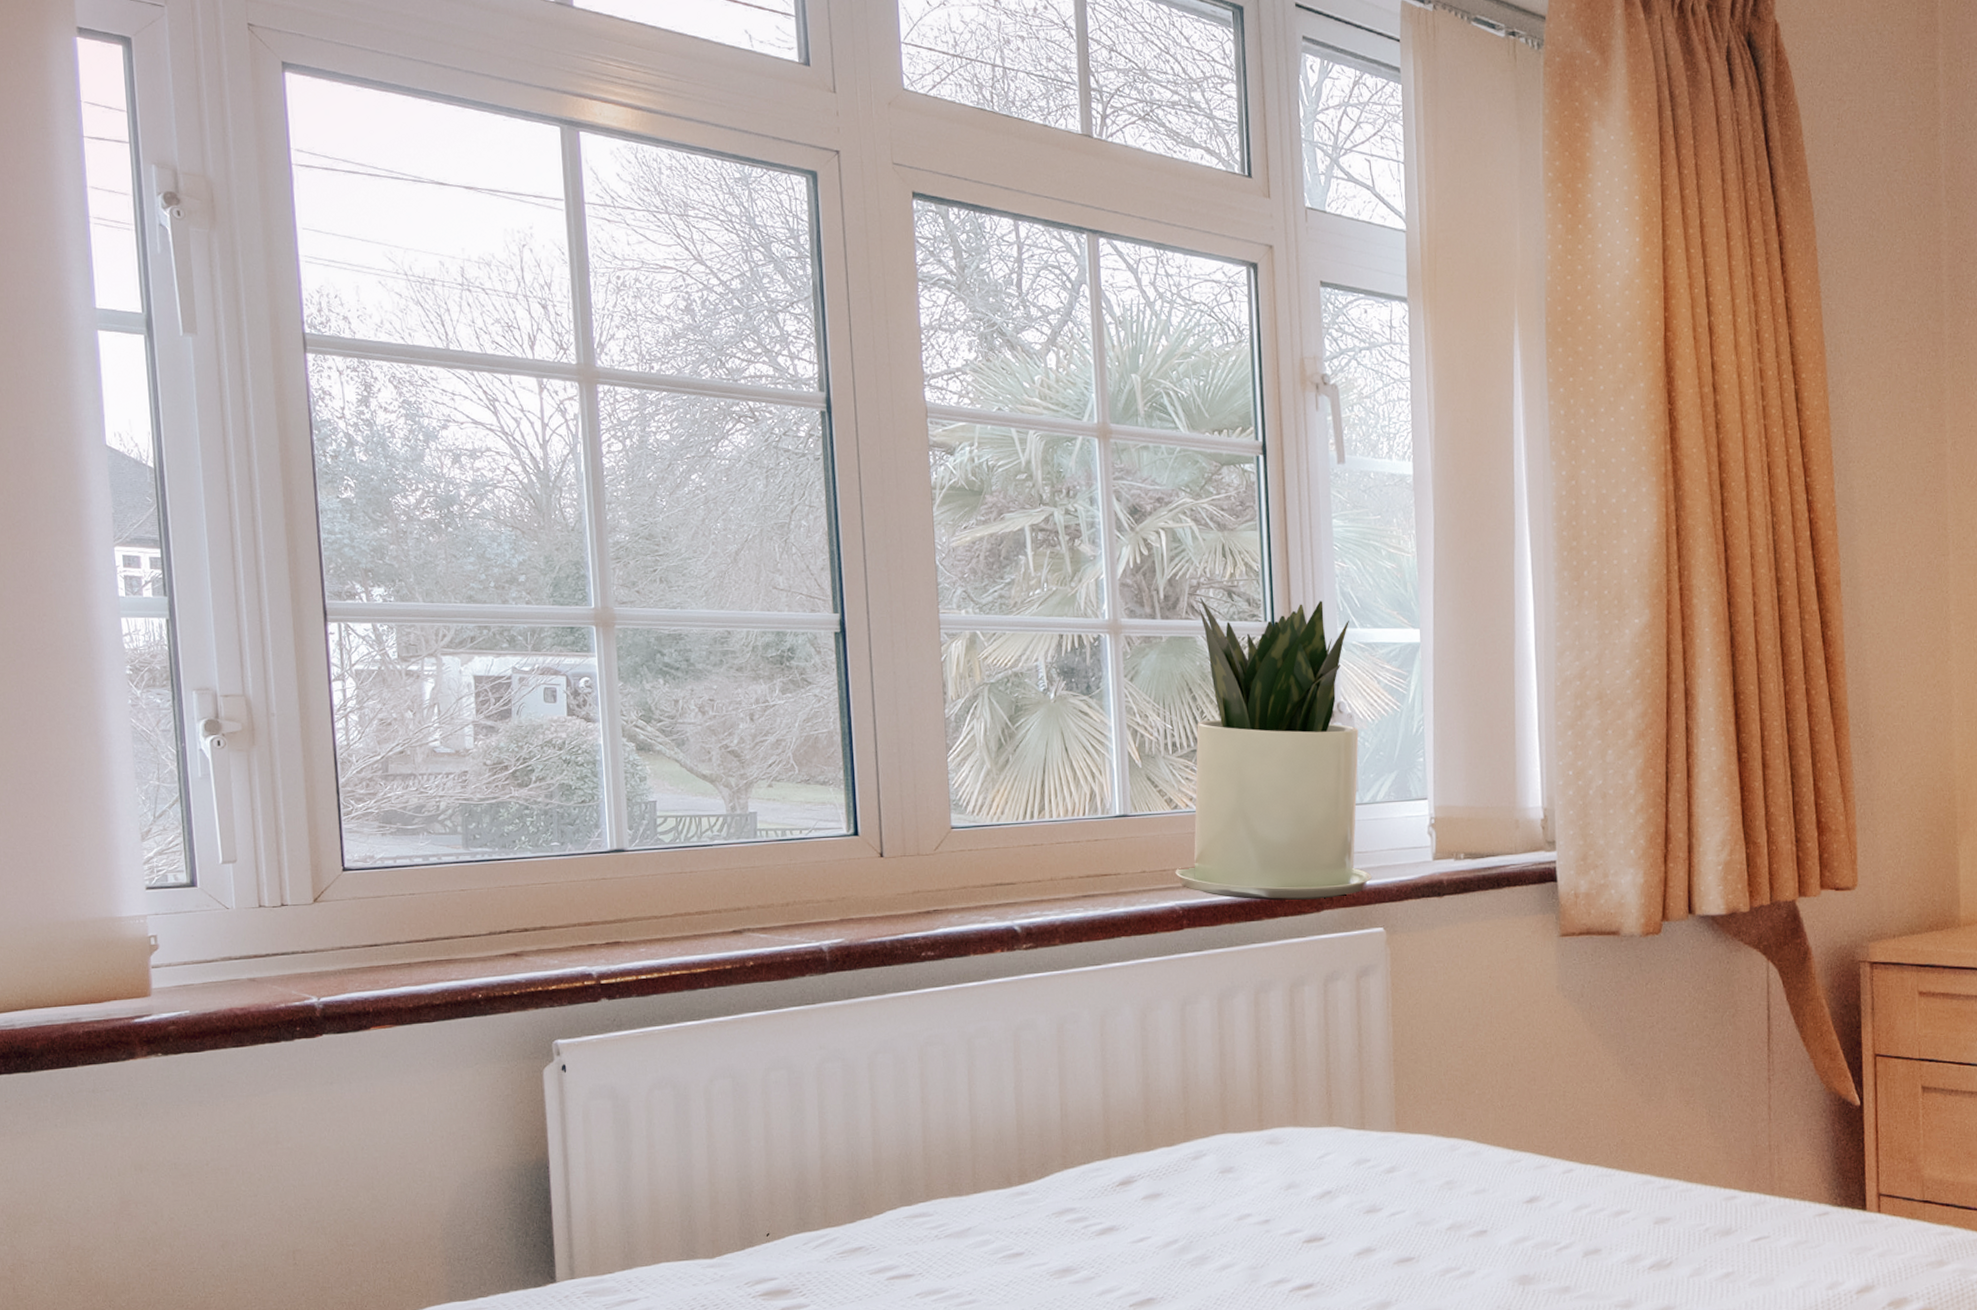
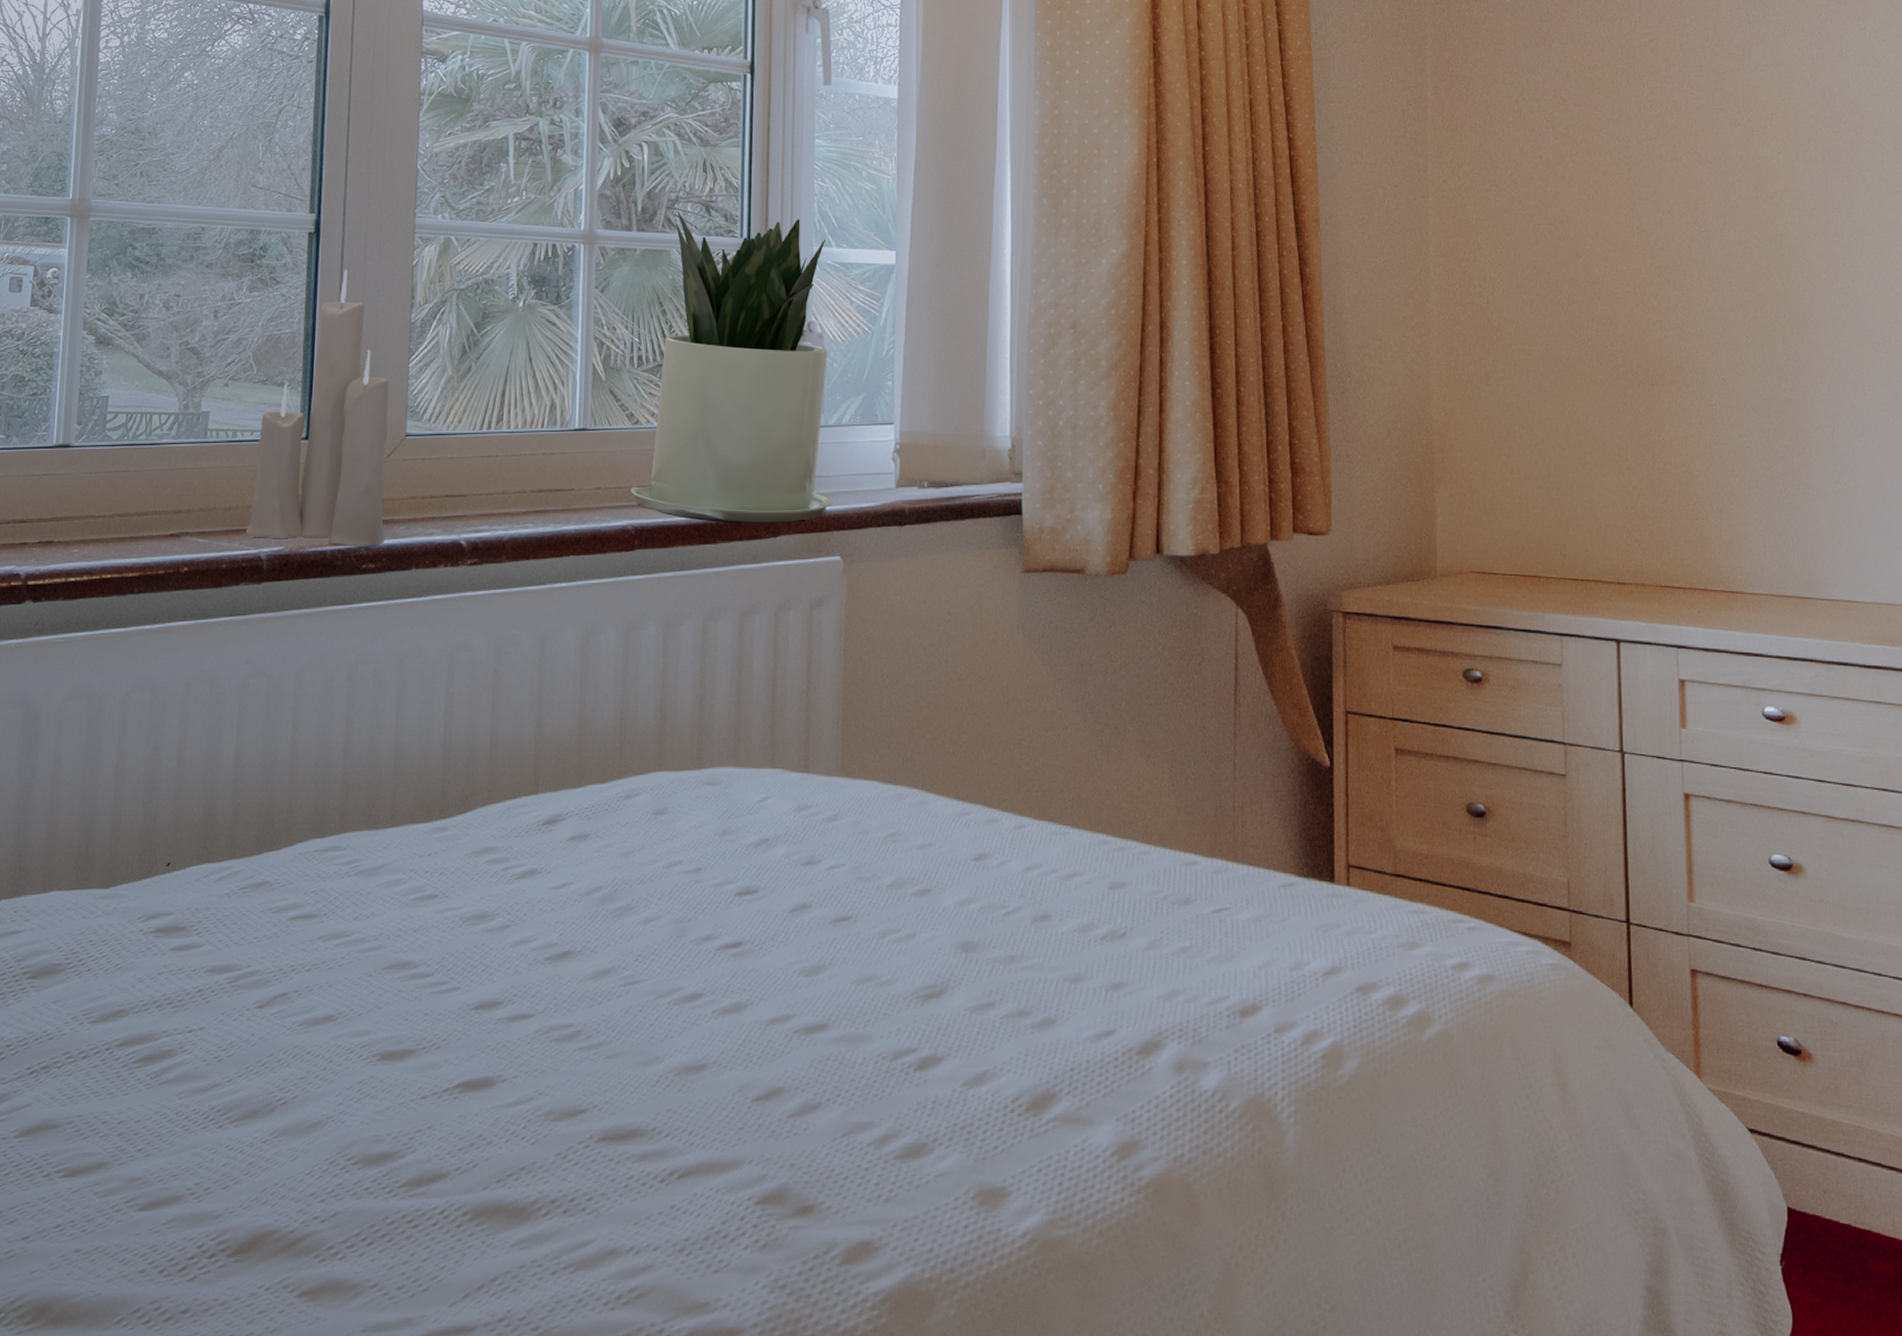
candle: none [805,667,941,937] -> present [245,269,389,547]

